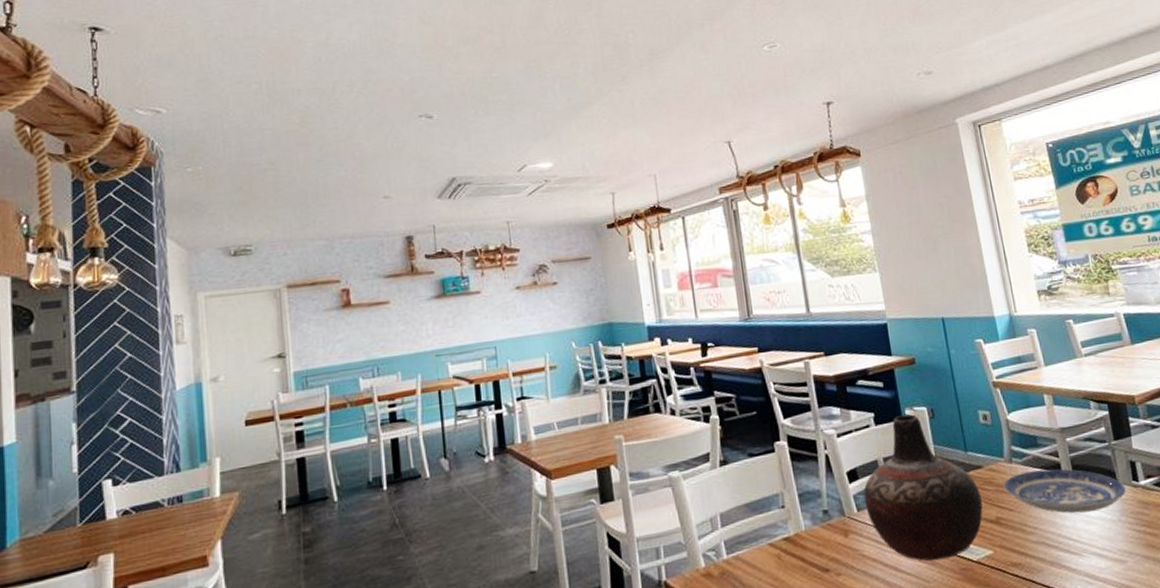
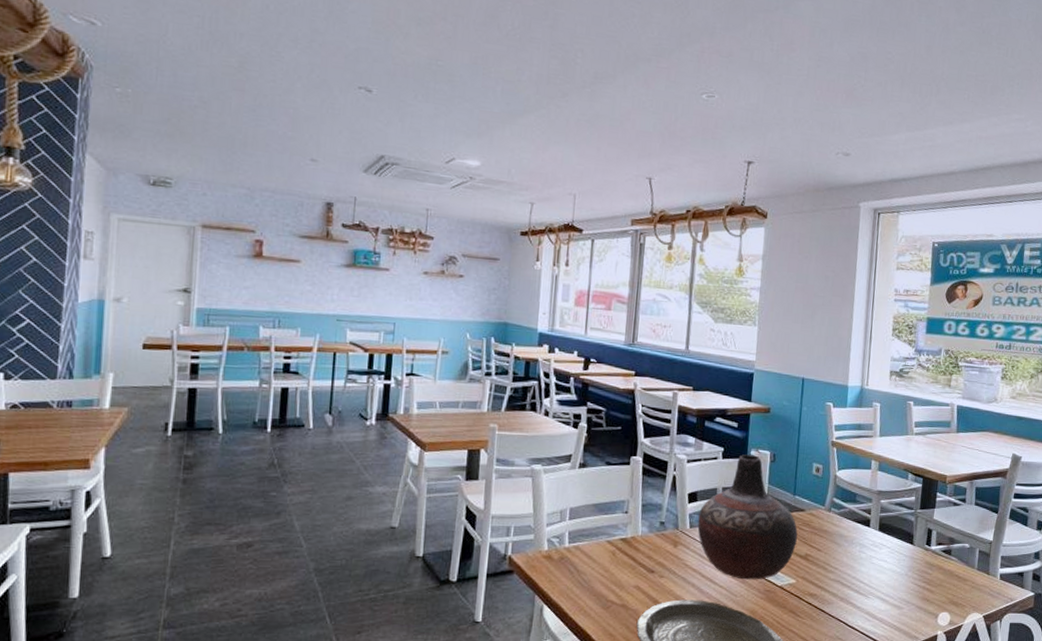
plate: present [1003,468,1126,513] -> none [818,521,919,563]

